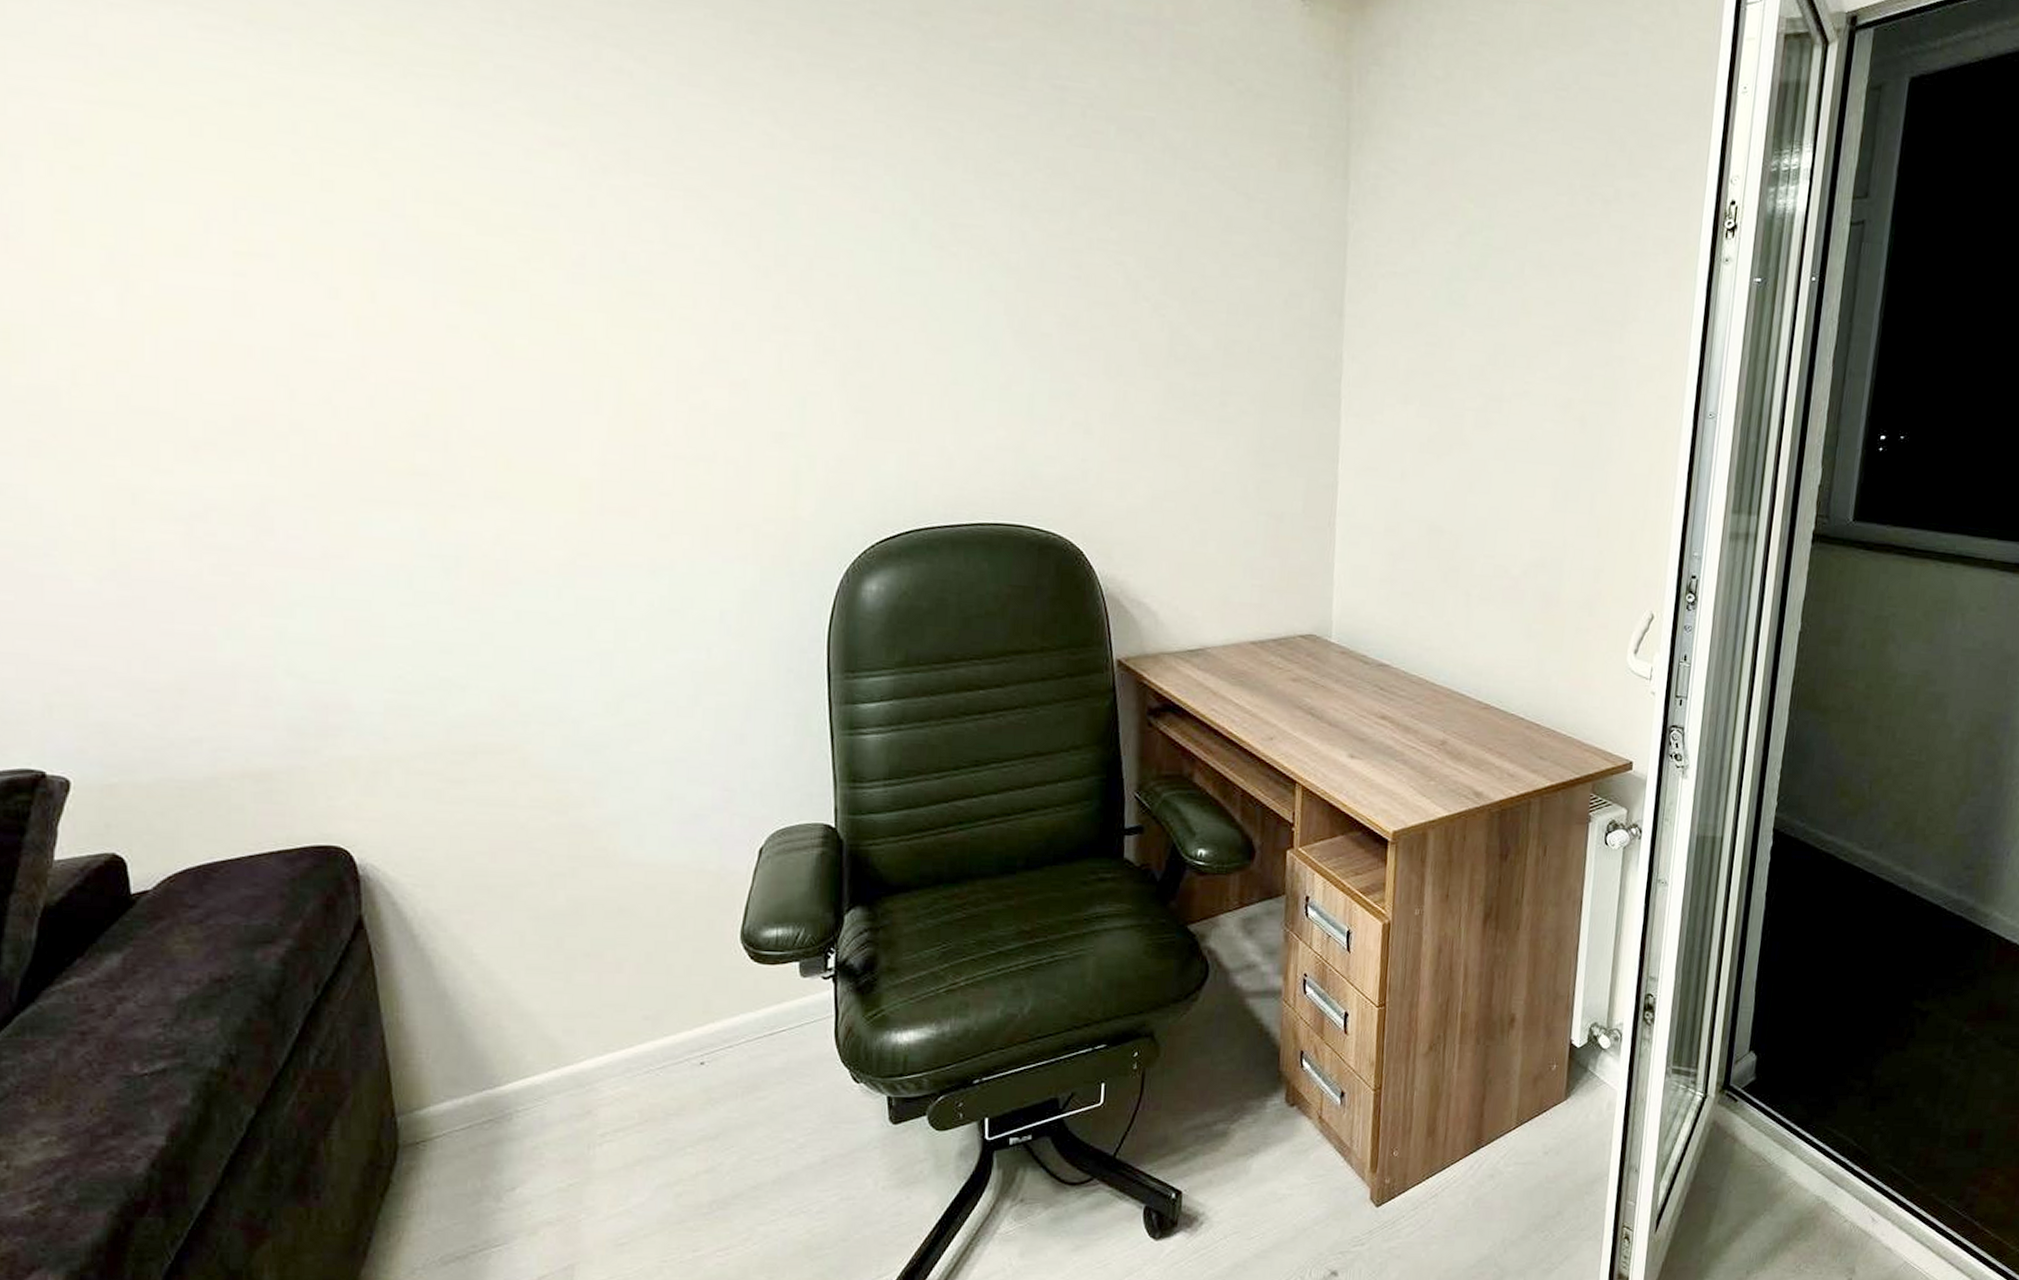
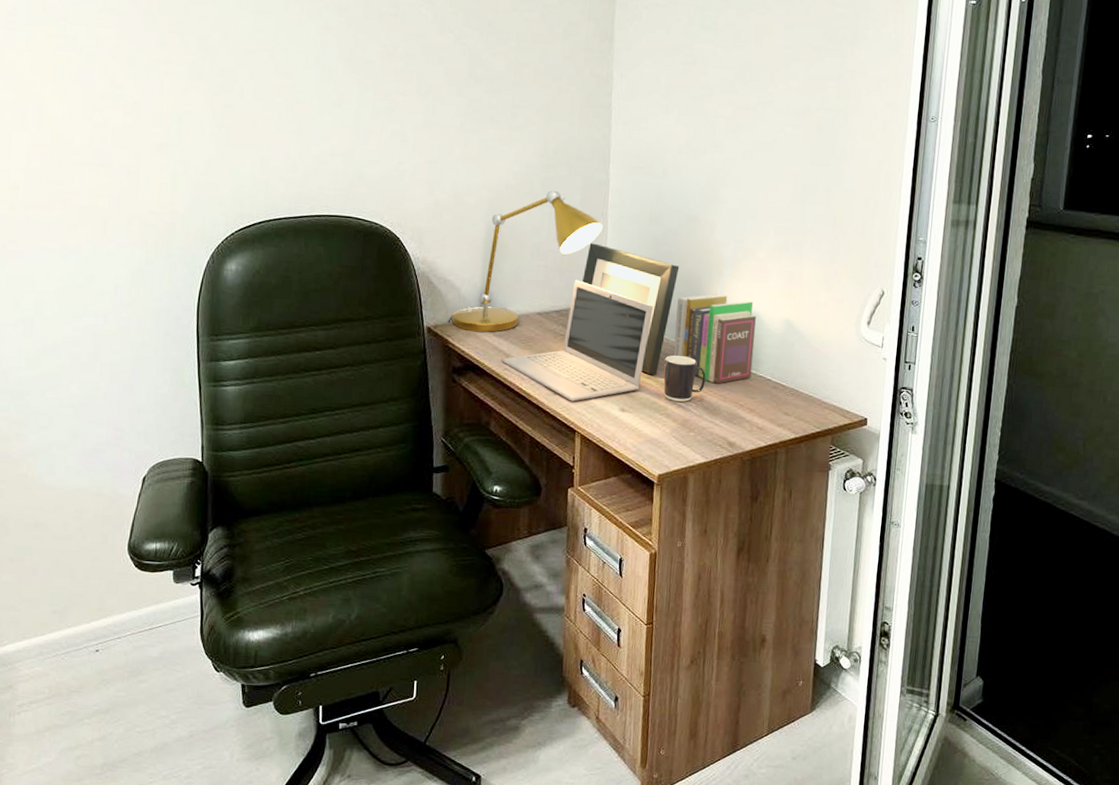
desk lamp: none [1142,494,1330,666] -> present [448,190,603,333]
laptop: none [1208,602,1390,747] -> present [502,279,654,402]
picture frame: none [1305,558,1420,714] -> present [582,243,680,375]
mug: none [1400,690,1449,746] -> present [663,354,706,402]
books: none [1411,618,1508,724] -> present [673,294,756,384]

